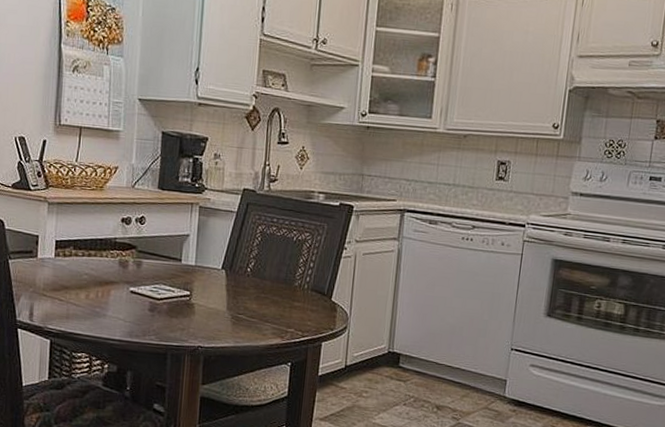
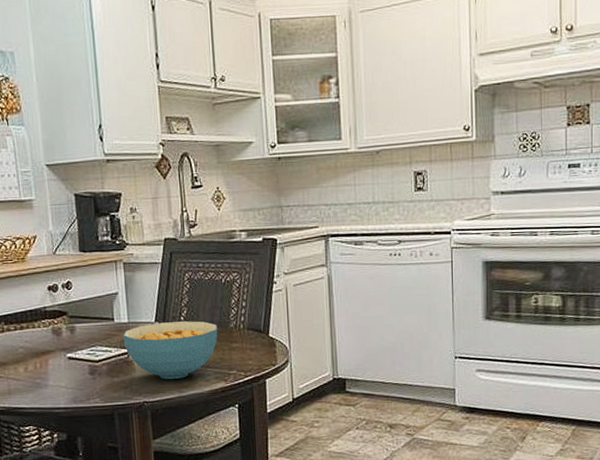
cereal bowl: none [187,270,283,329] -> present [123,321,218,379]

